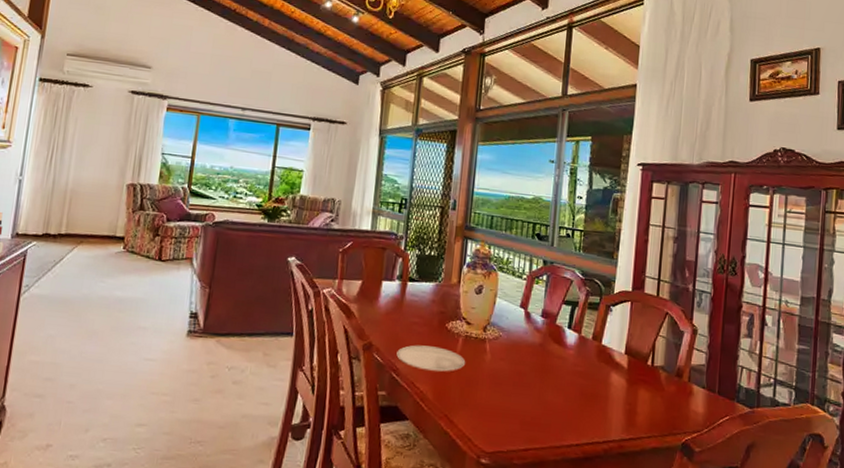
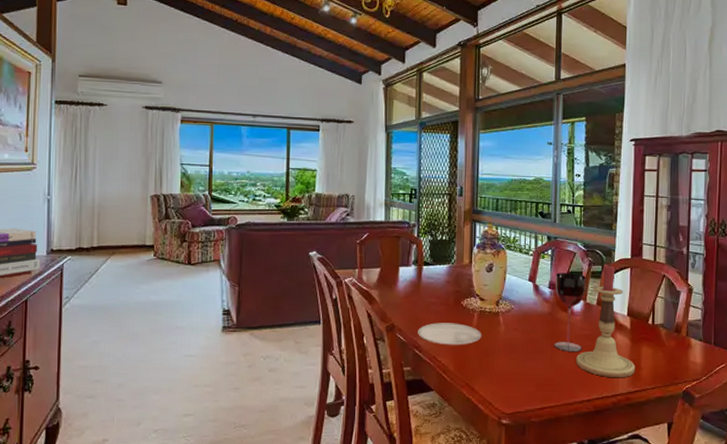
wineglass: none [543,301,582,389] -> present [554,273,586,351]
candlestick: none [566,295,631,423] -> present [576,264,635,378]

